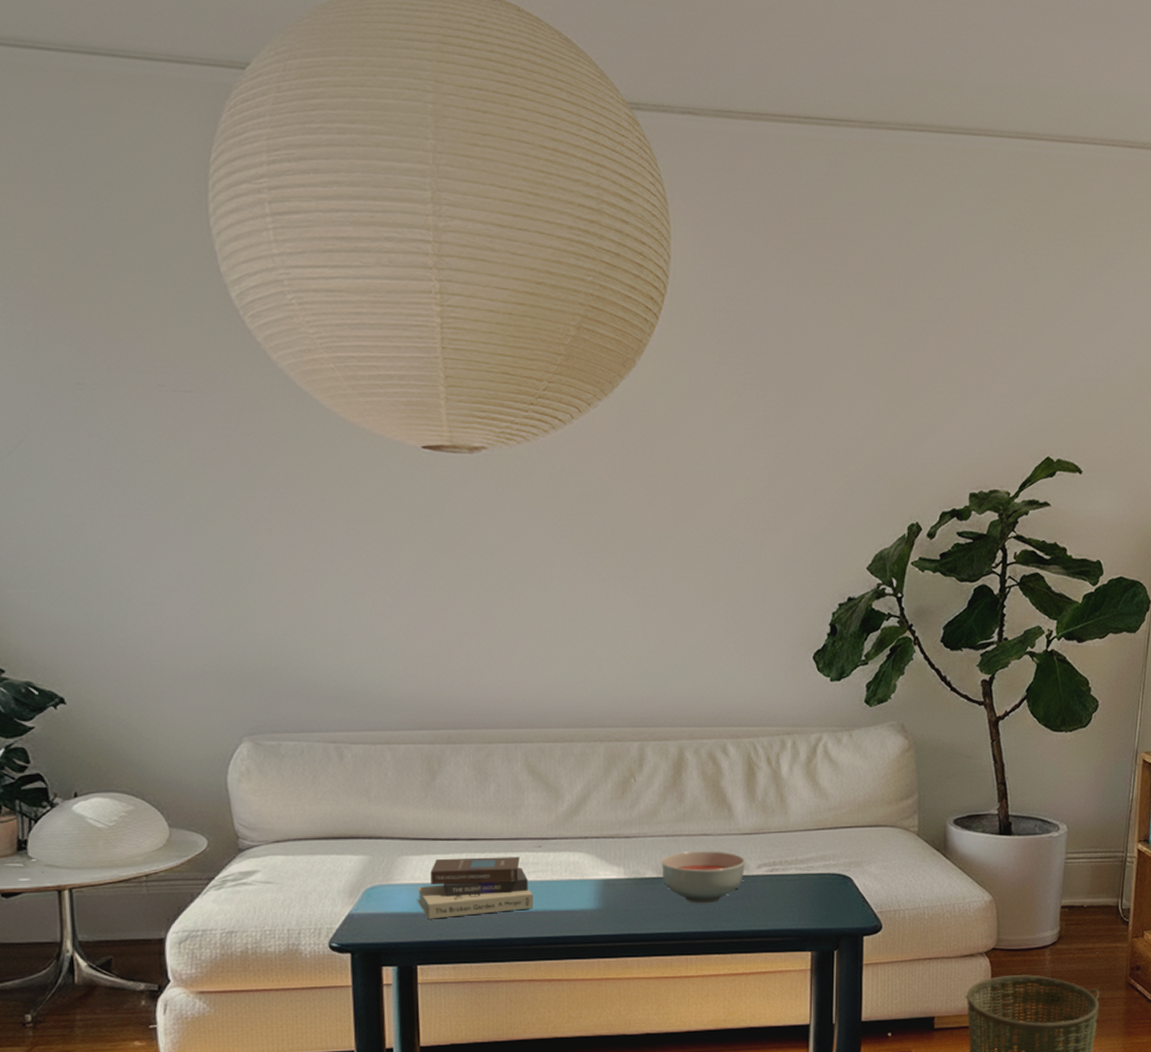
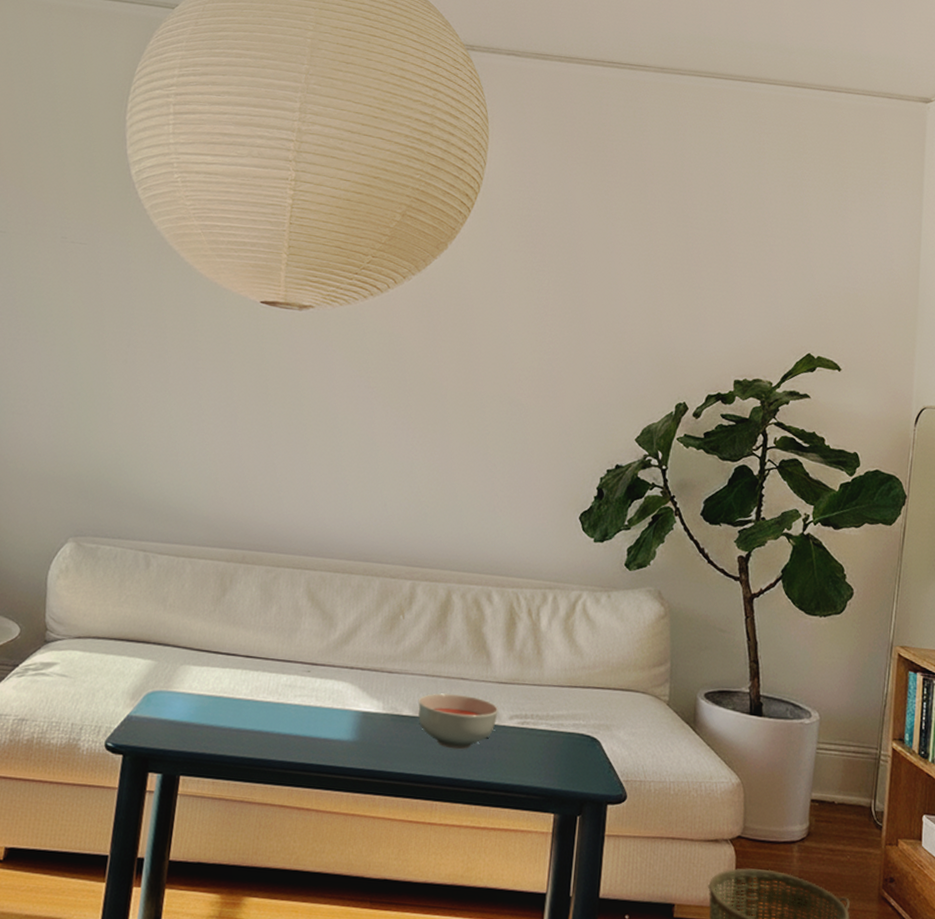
books: present [416,856,534,919] -> none [190,671,296,733]

